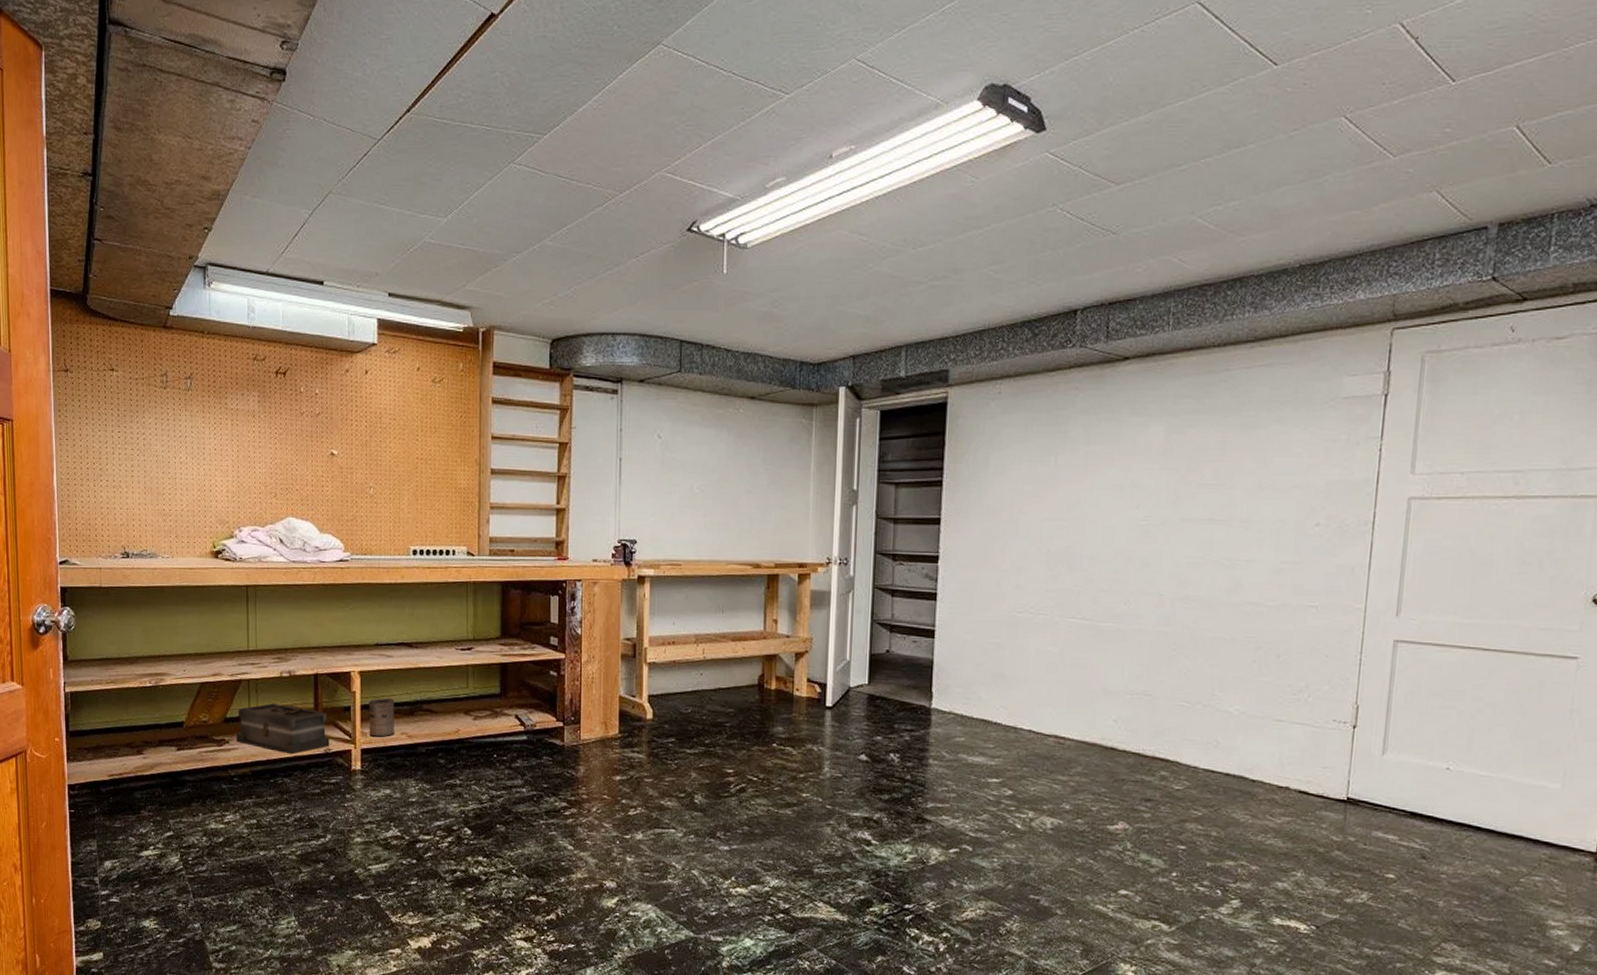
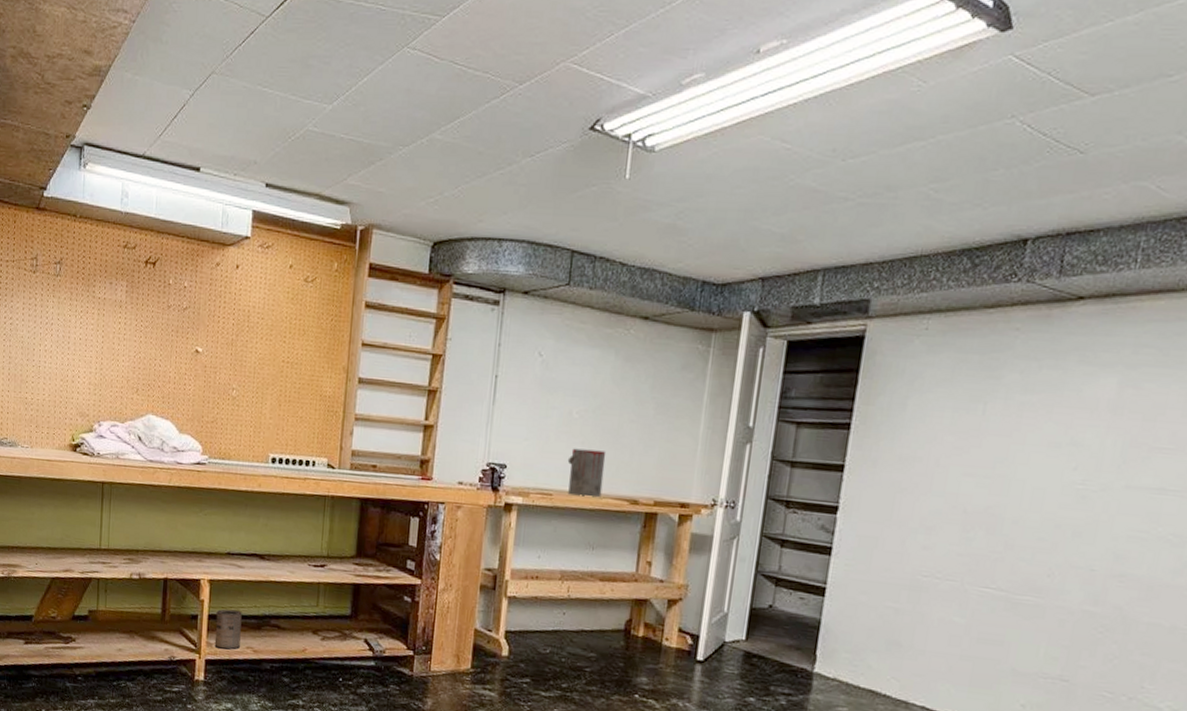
tool box: present [236,703,330,755] -> none [83,604,175,659]
paint can: none [692,520,728,563] -> present [567,448,606,497]

